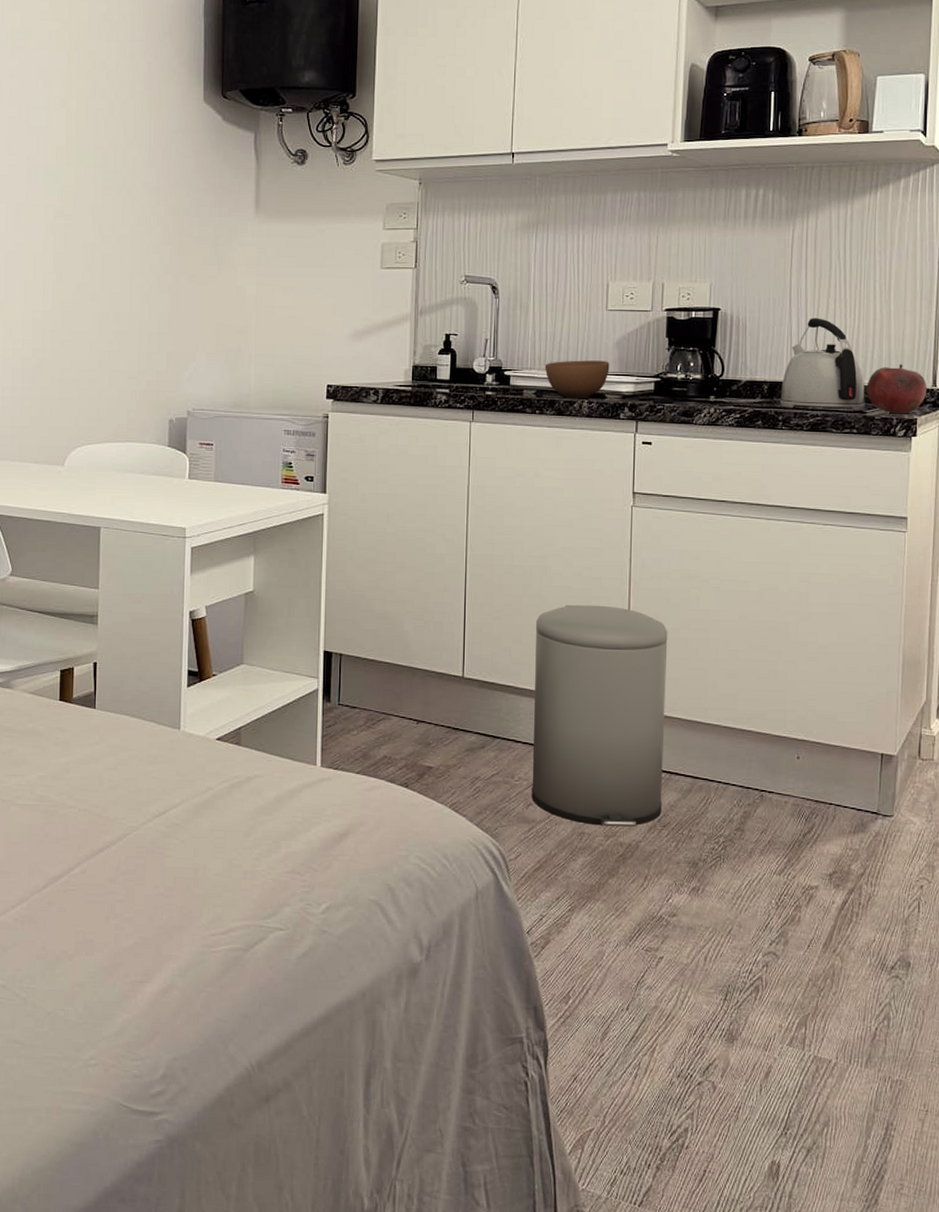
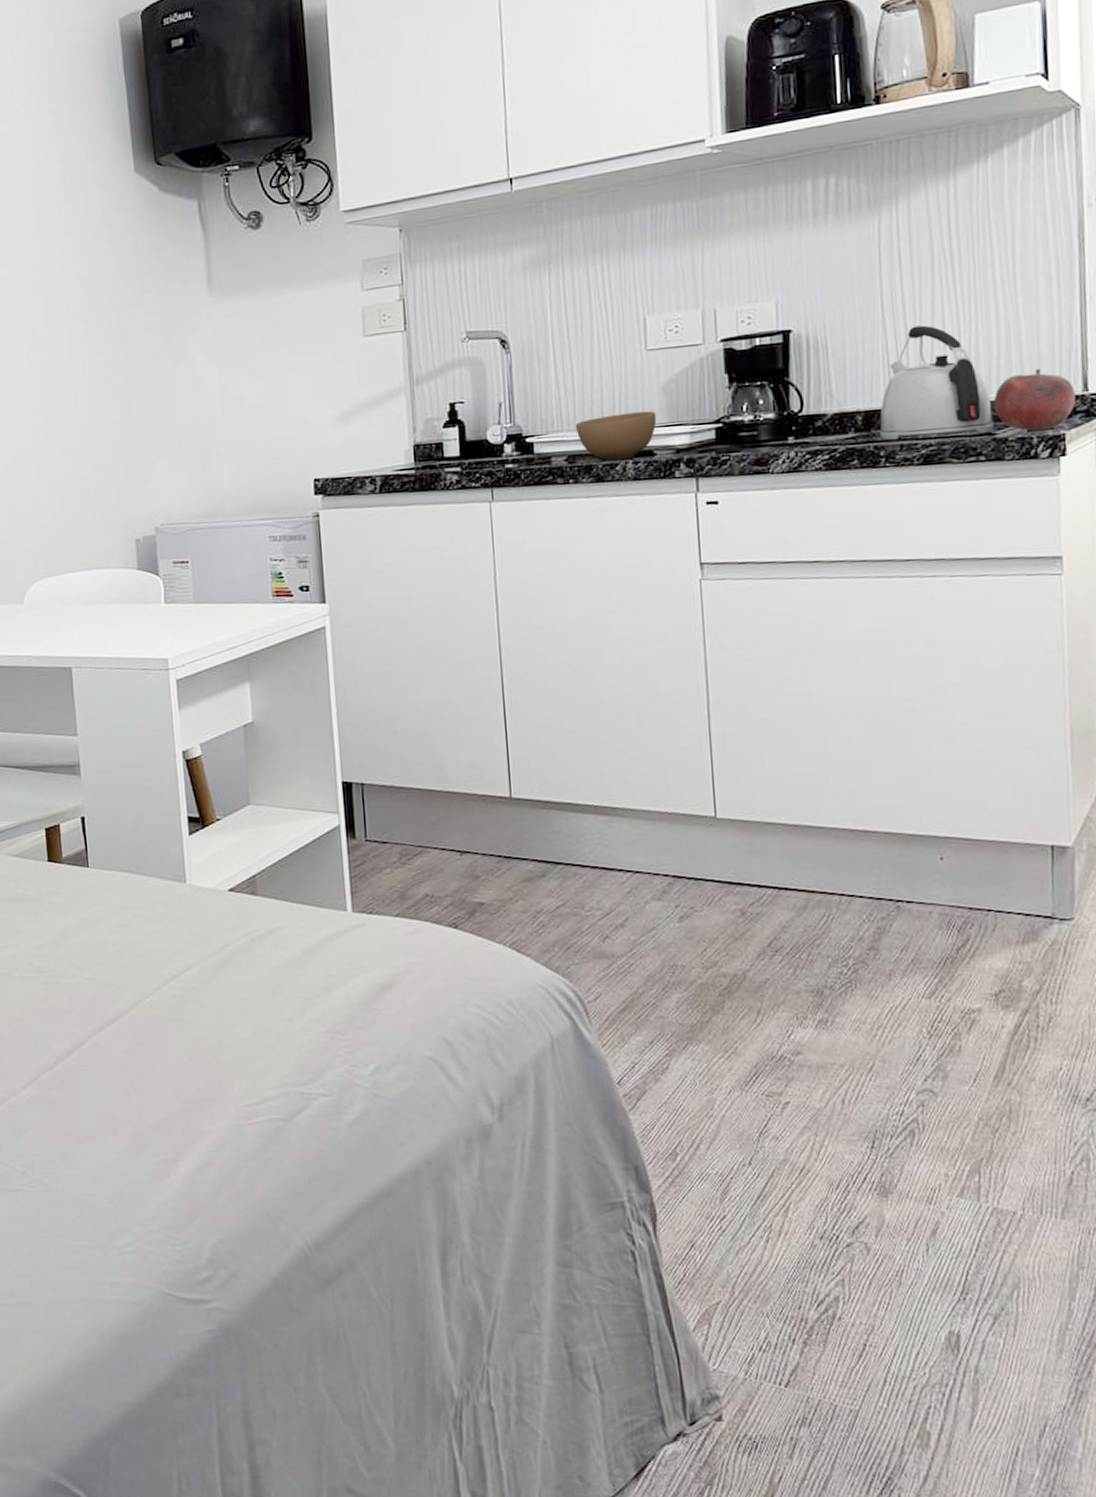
pedal bin: present [531,604,668,828] -> none [593,699,772,957]

